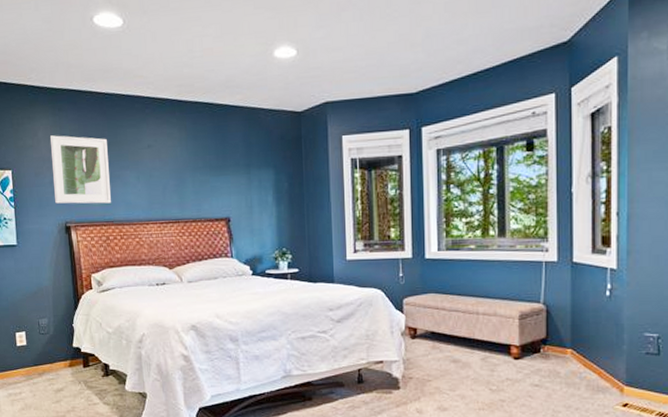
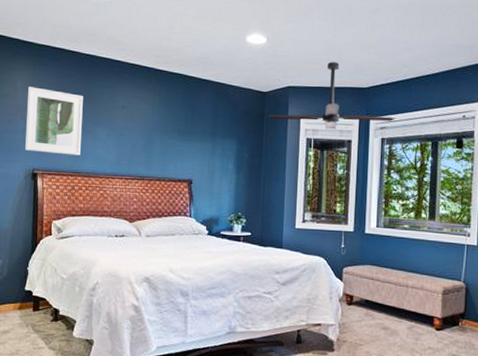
ceiling fan: none [305,67,452,146] -> present [267,62,396,130]

